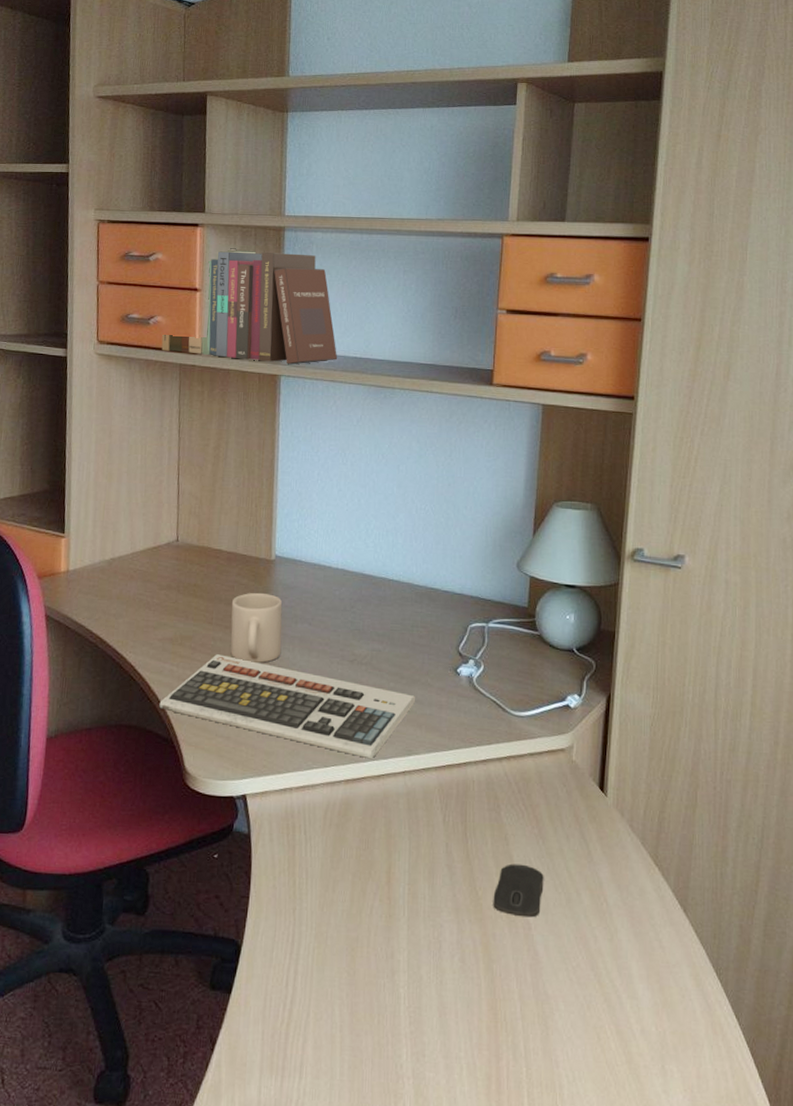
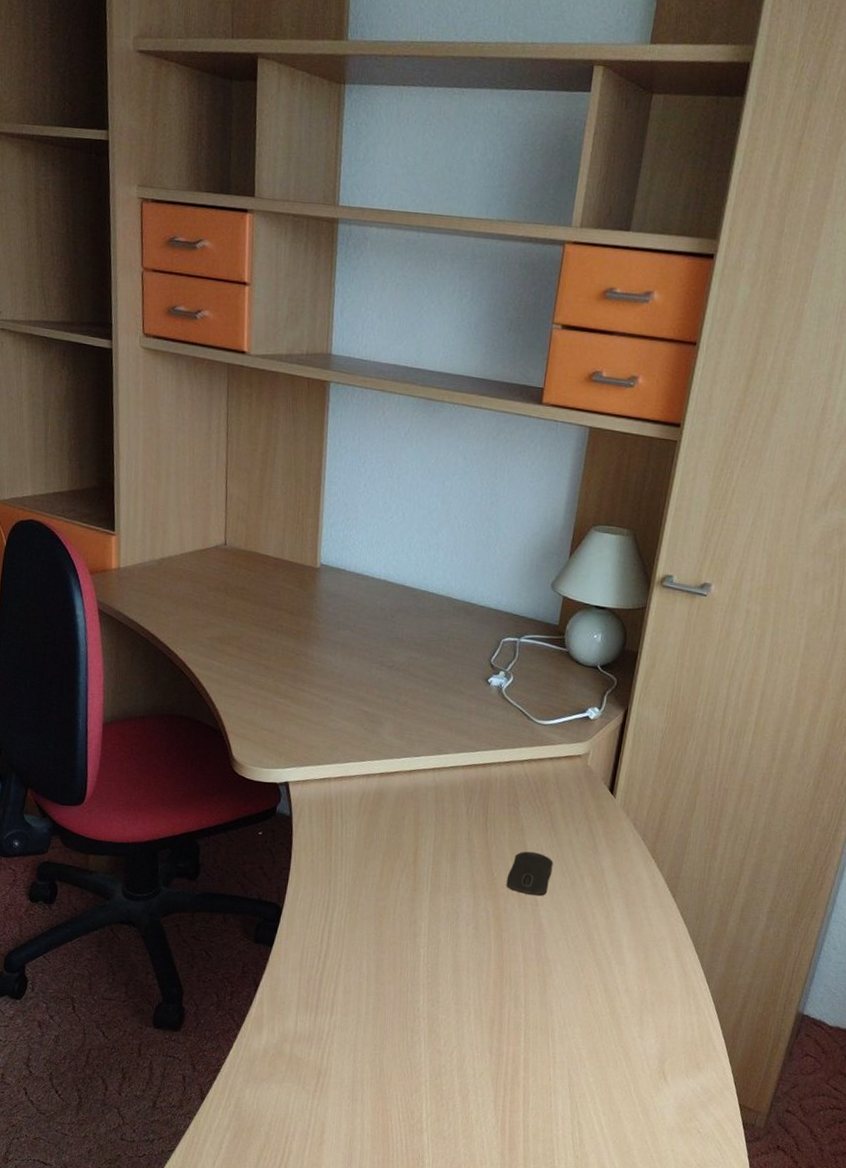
computer keyboard: present [159,654,416,759] -> none [208,654,448,756]
books: present [161,248,338,365] -> none [209,239,389,371]
mug: present [231,592,283,663] -> none [276,598,326,665]

